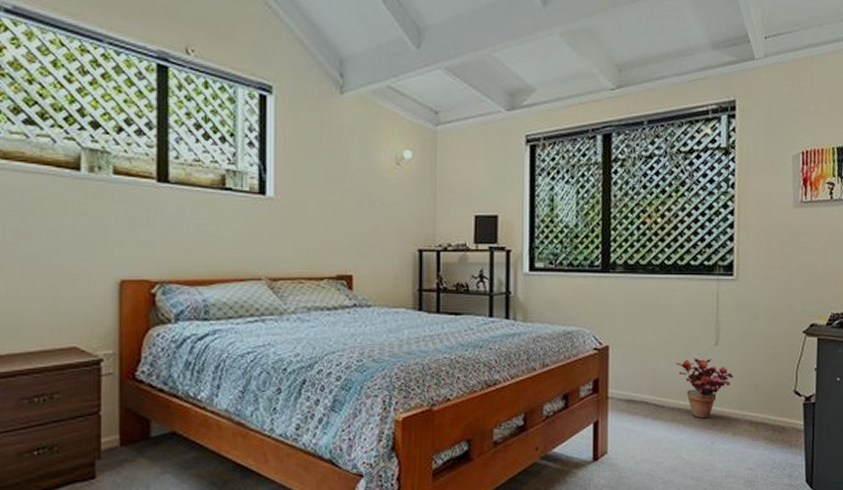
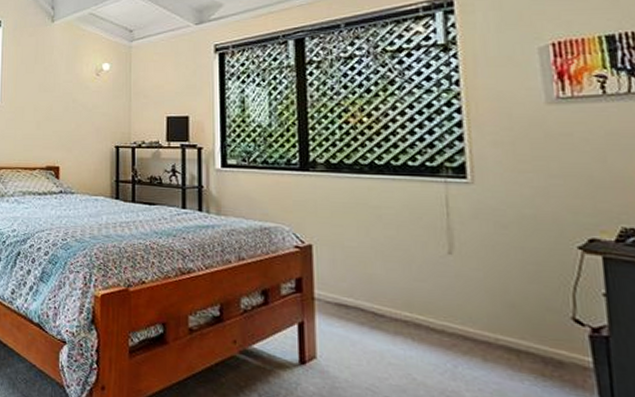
potted plant: present [676,358,733,419] -> none [397,266,477,337]

